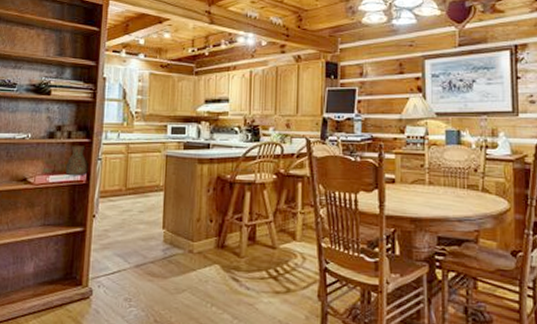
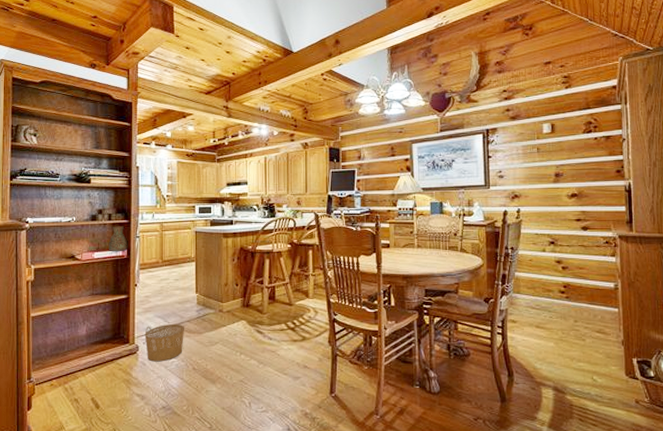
basket: none [100,264,148,310] -> present [144,323,185,362]

